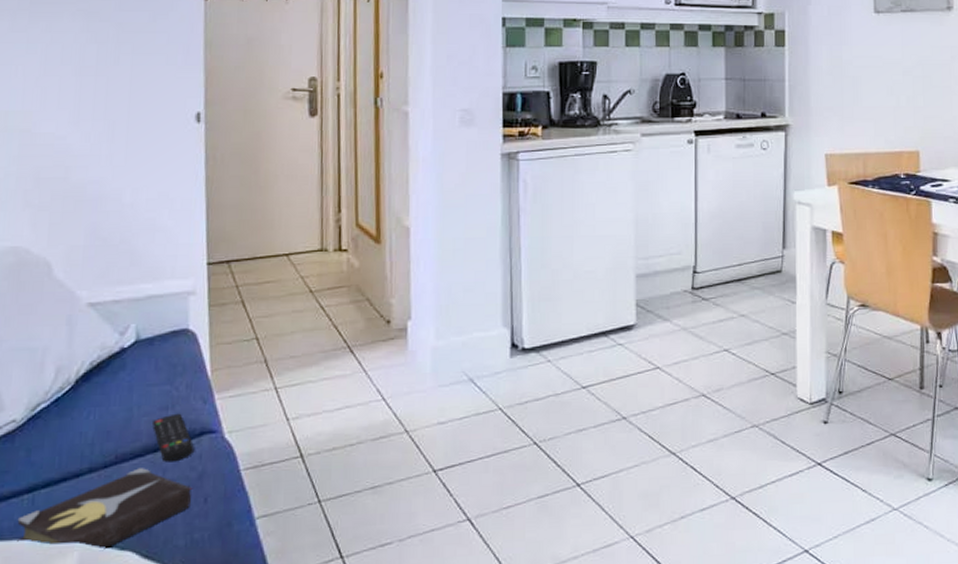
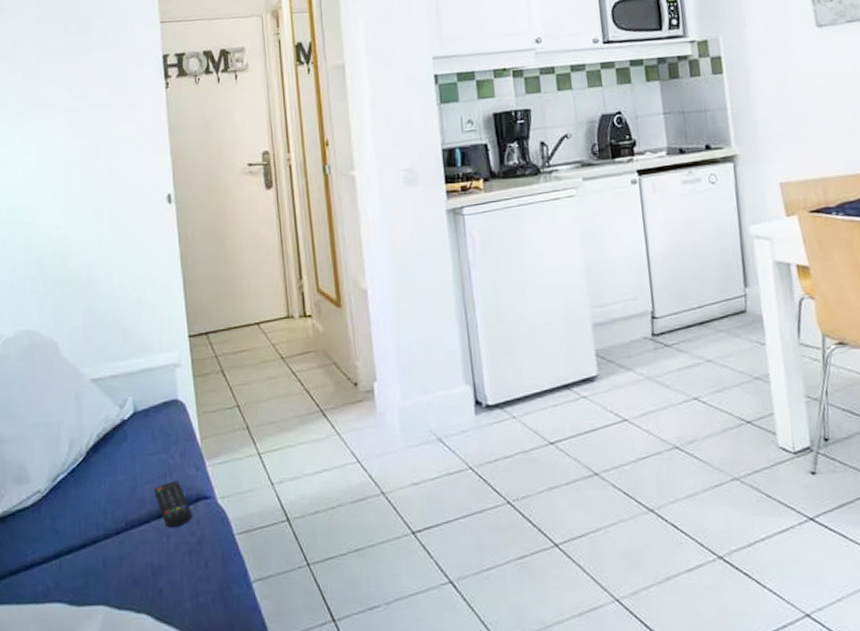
hardback book: present [17,468,193,550] -> none [49,534,194,613]

